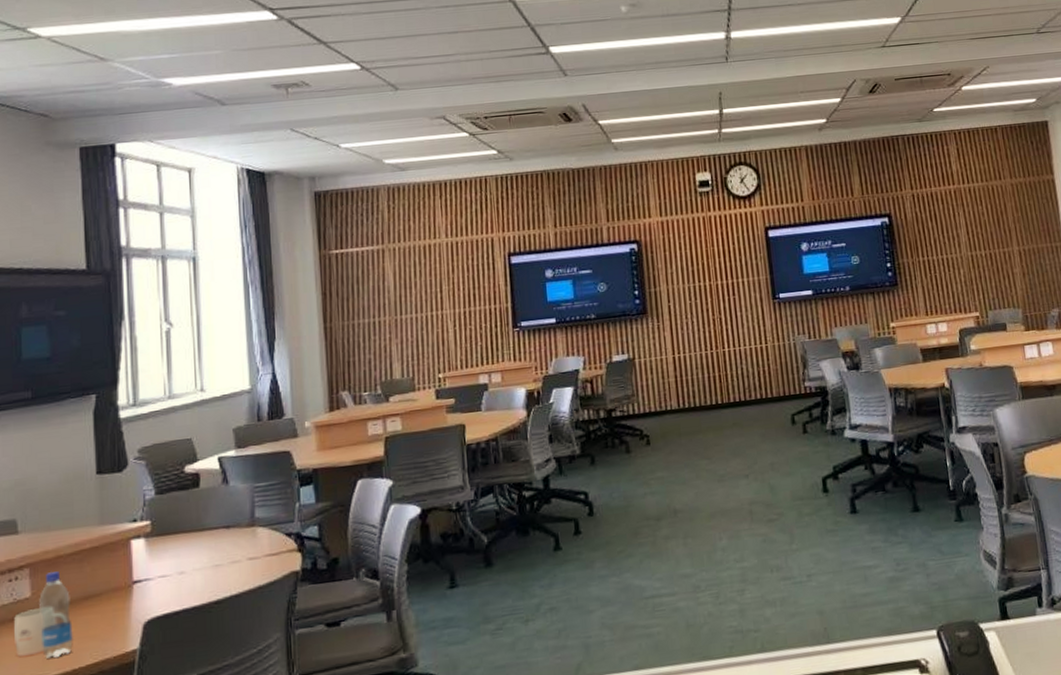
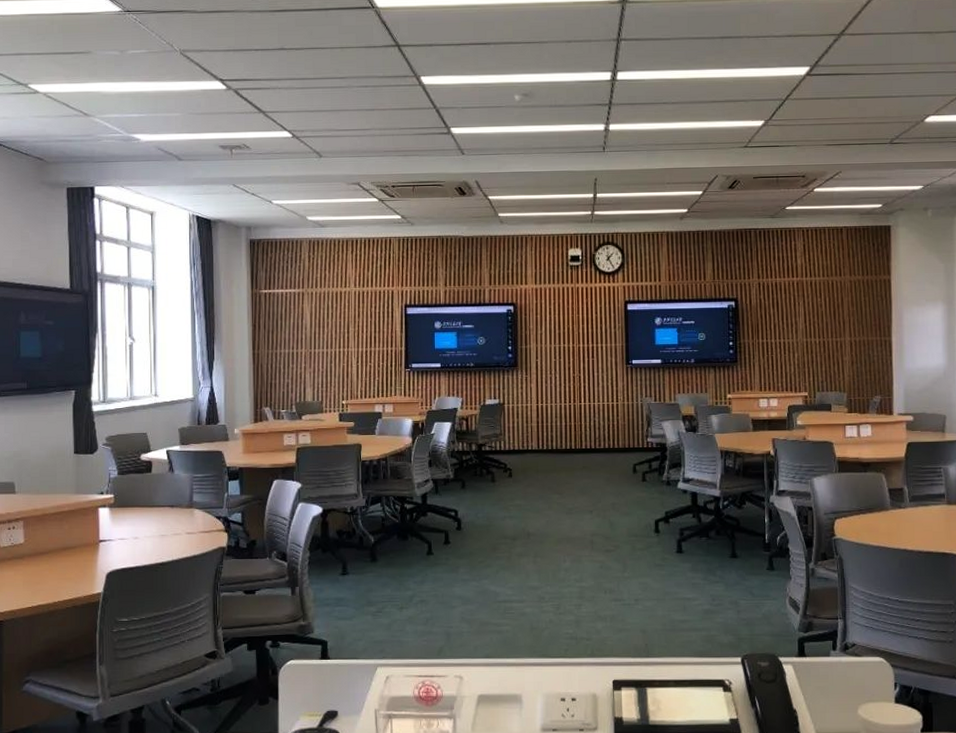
mug: present [13,608,45,657] -> none [11,553,34,588]
bottle: present [39,571,73,659] -> none [30,526,54,592]

